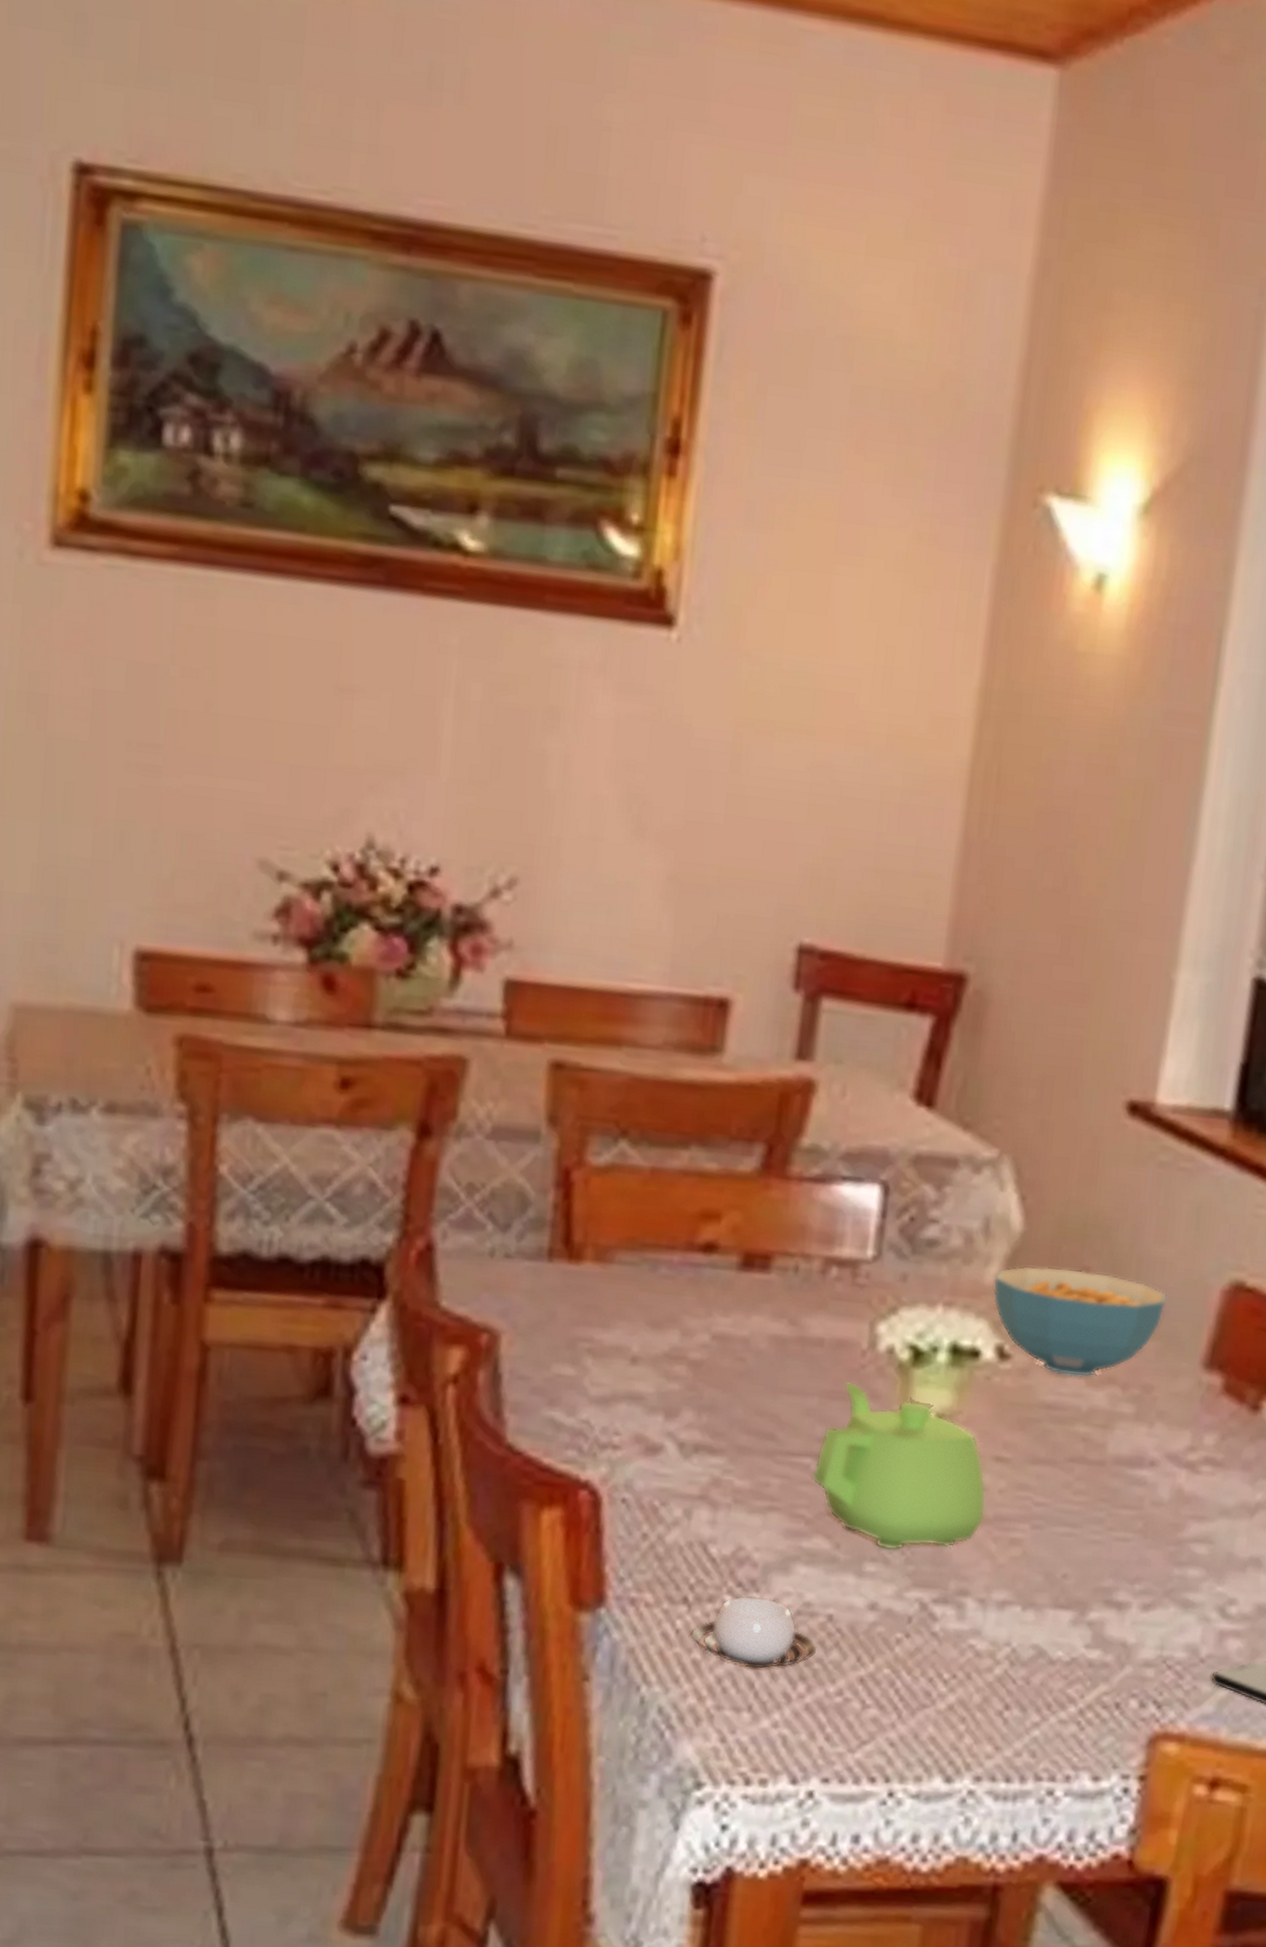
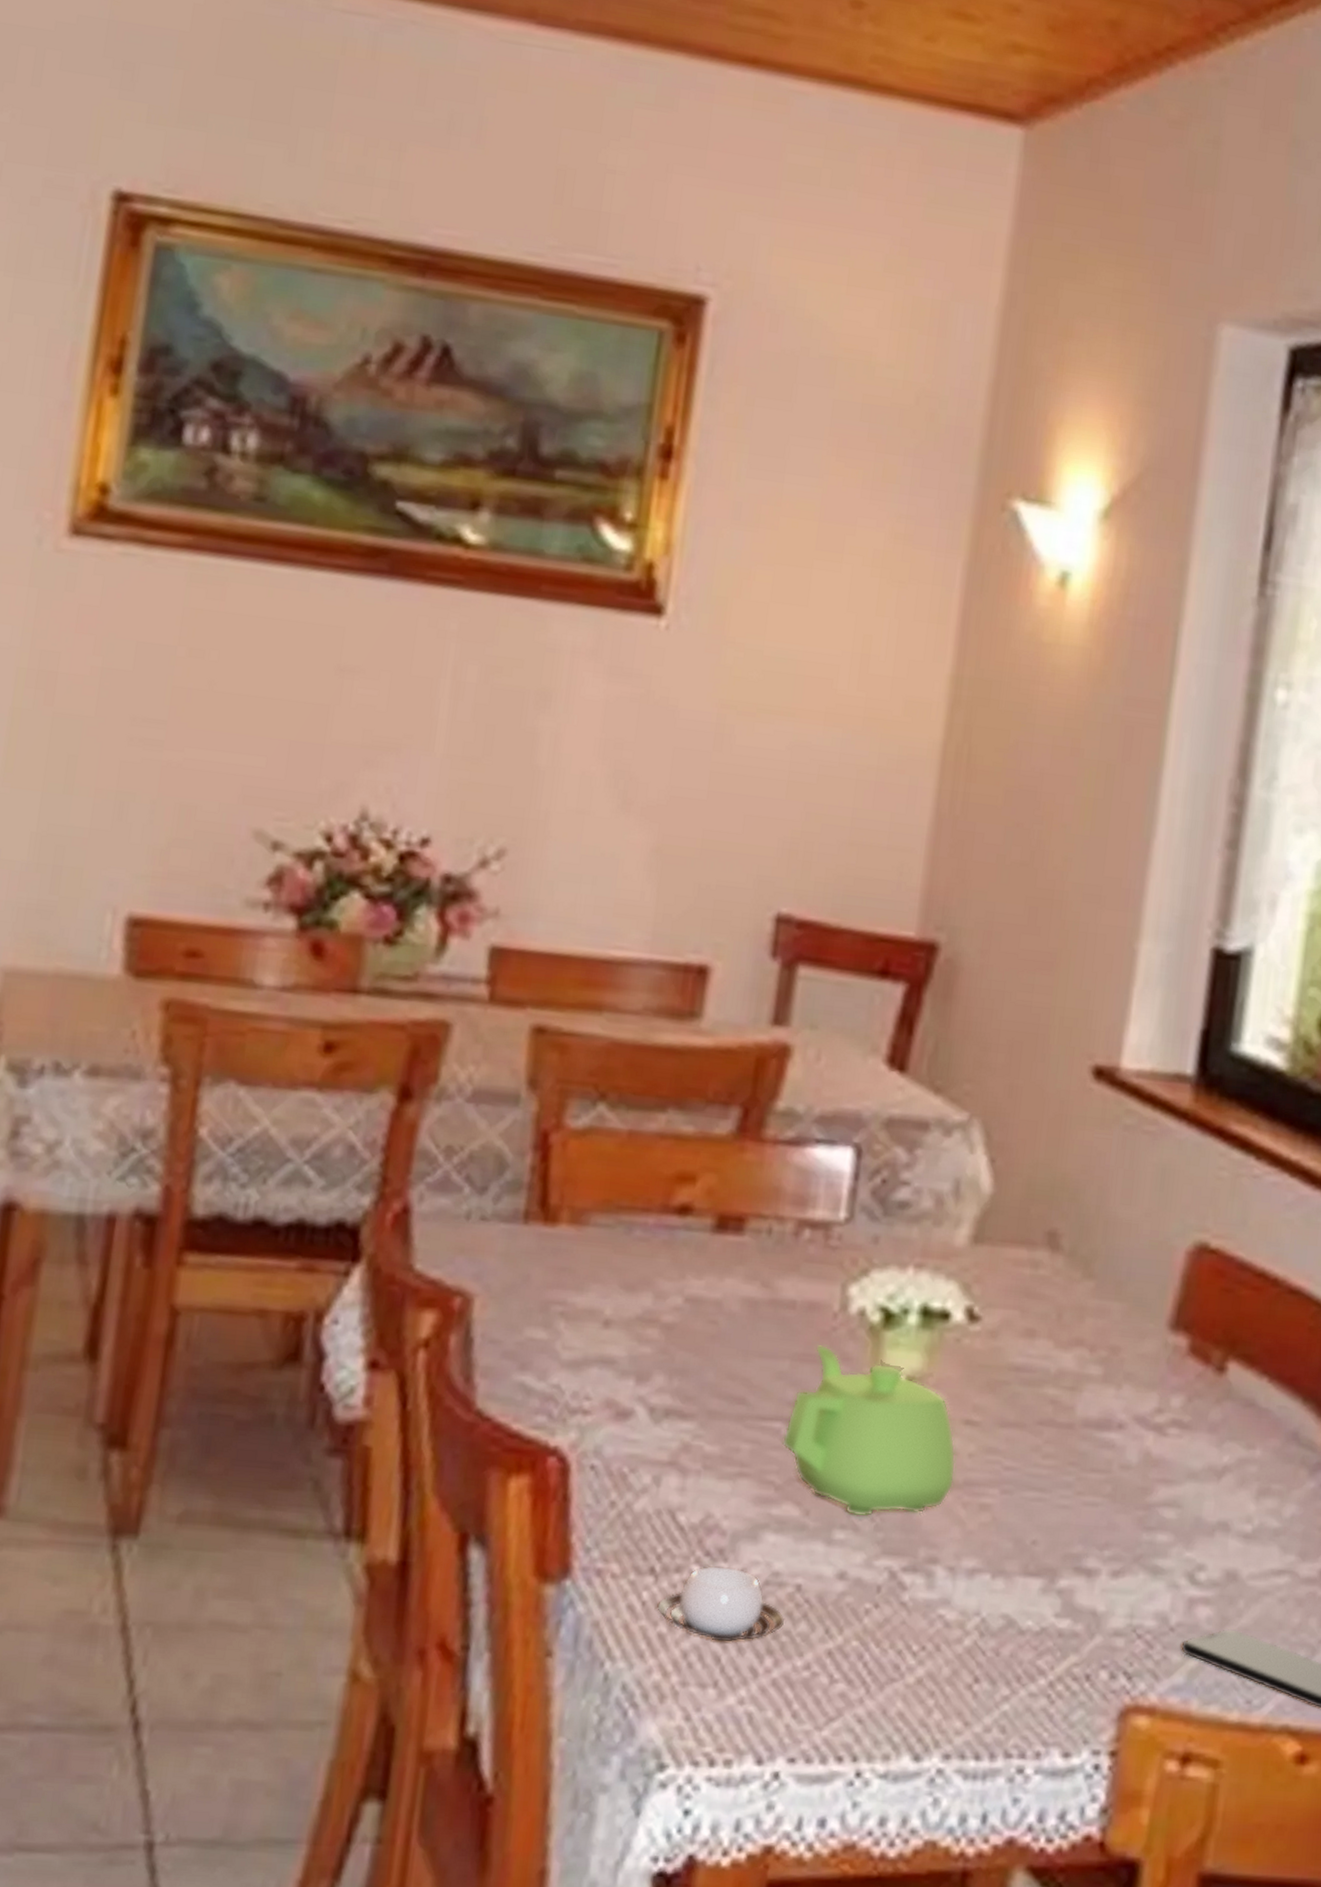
cereal bowl: present [992,1265,1168,1378] -> none [962,1227,1134,1340]

